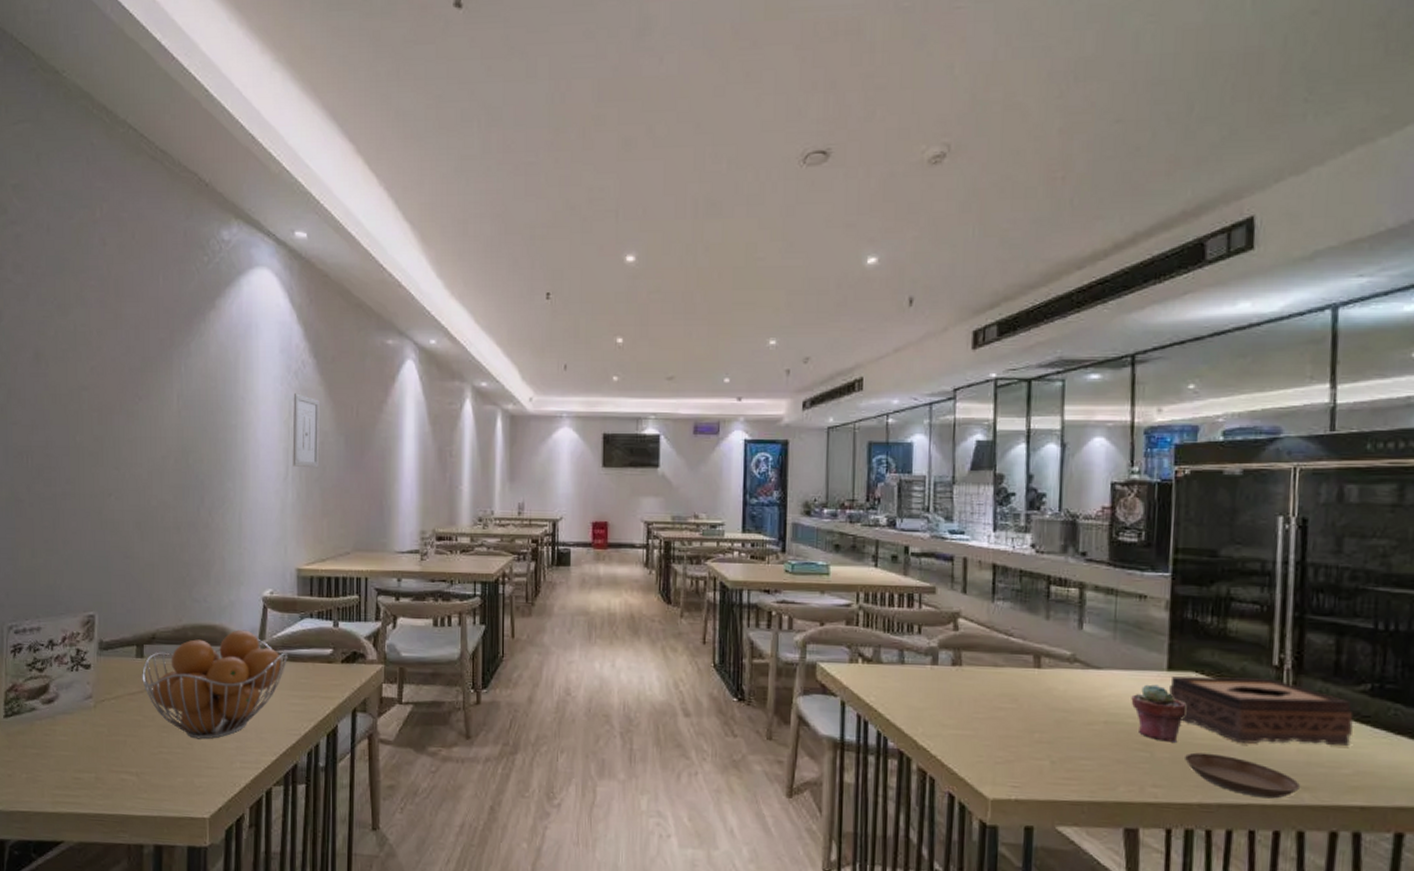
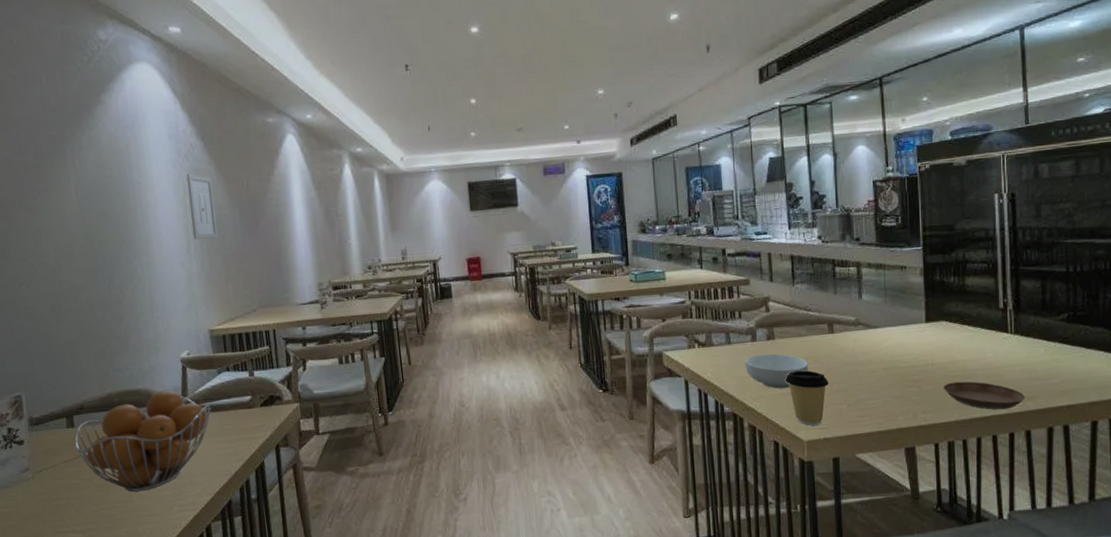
cereal bowl: none [920,681,1004,729] -> present [745,353,809,389]
coffee cup: none [970,709,1028,781] -> present [785,370,828,426]
potted succulent: present [1131,684,1187,742] -> none [901,334,942,378]
tissue box: present [1169,676,1354,746] -> none [928,318,1057,371]

